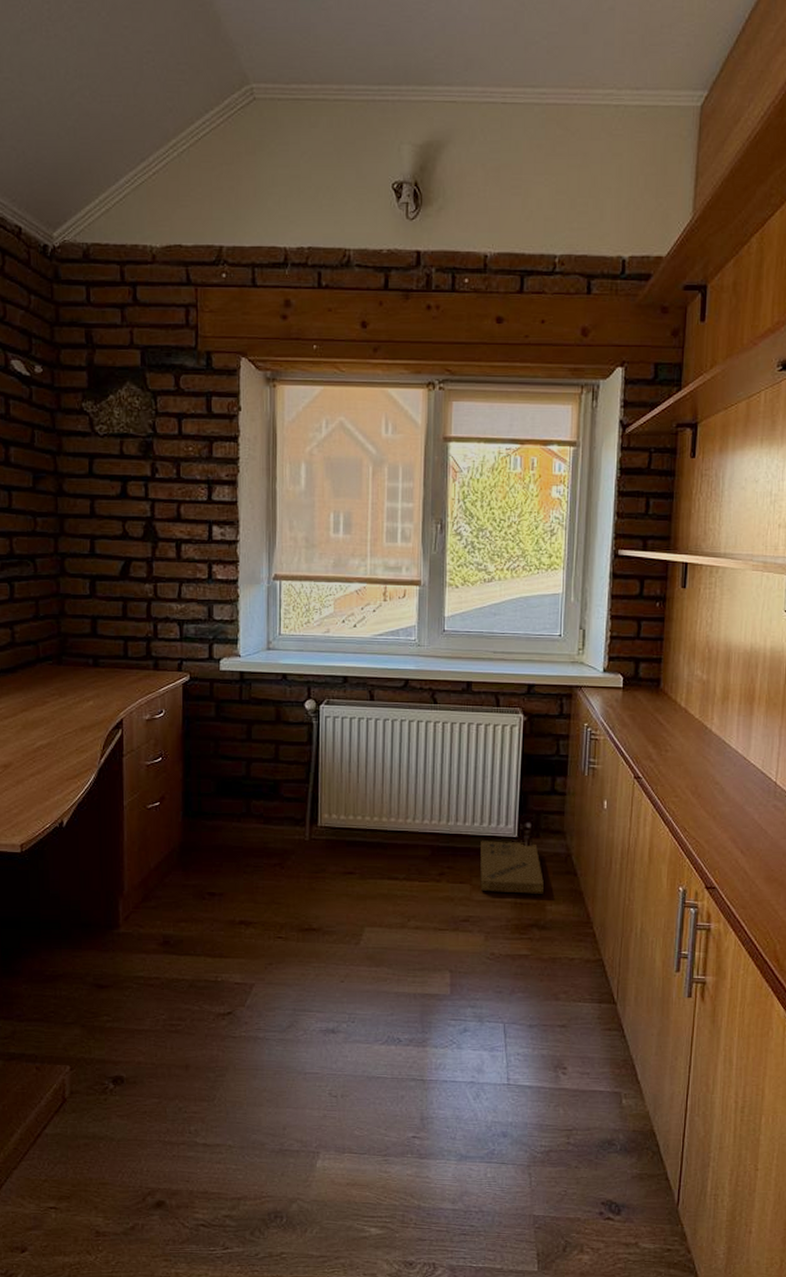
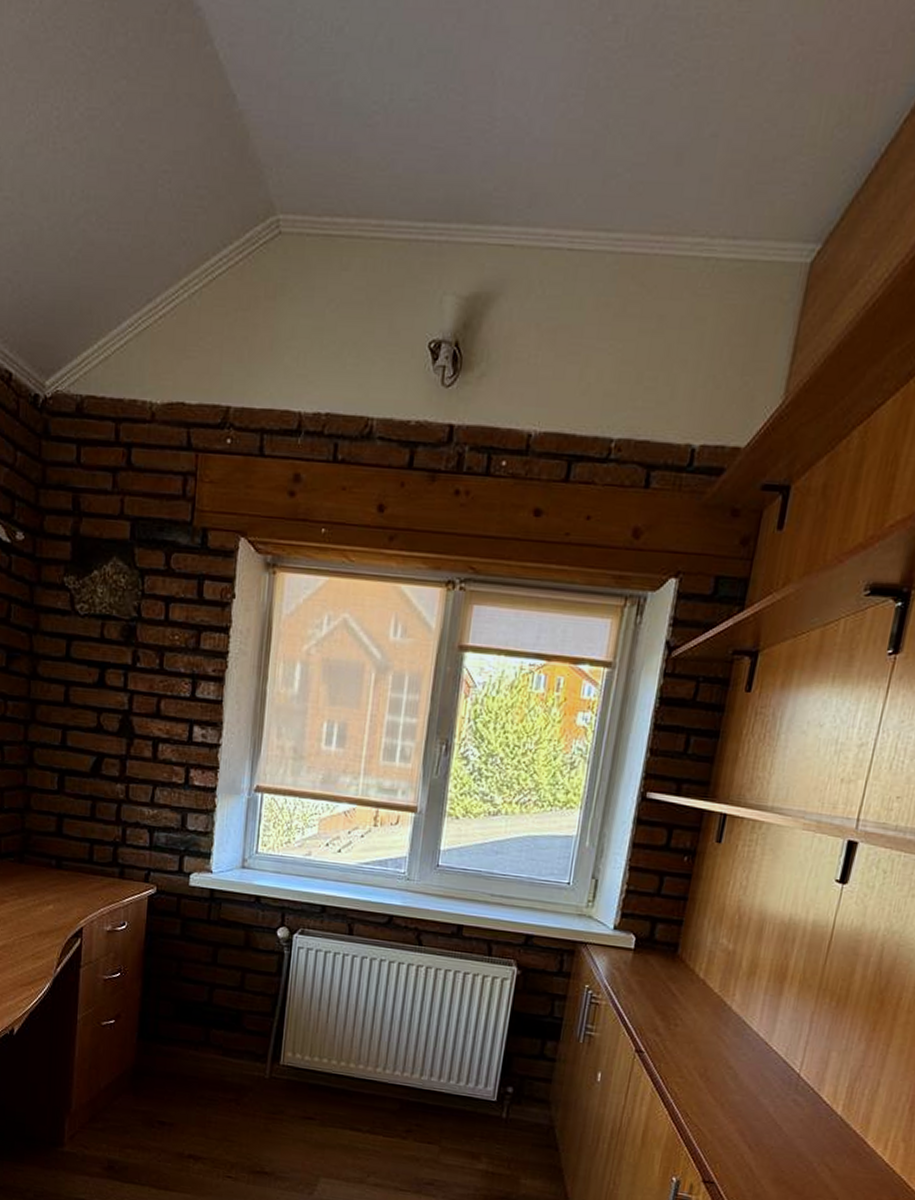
cardboard box: present [480,840,544,894] -> none [449,1100,521,1166]

